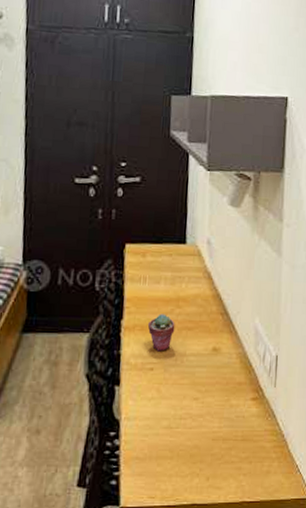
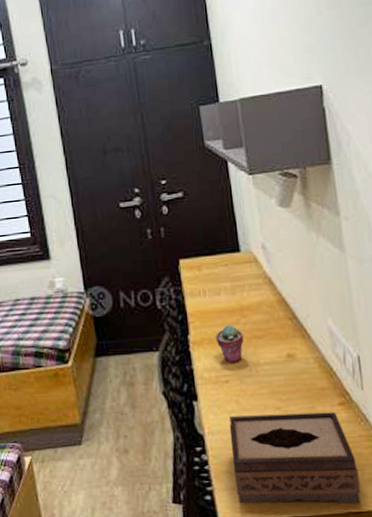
tissue box: none [142,404,259,493] -> present [229,411,361,504]

